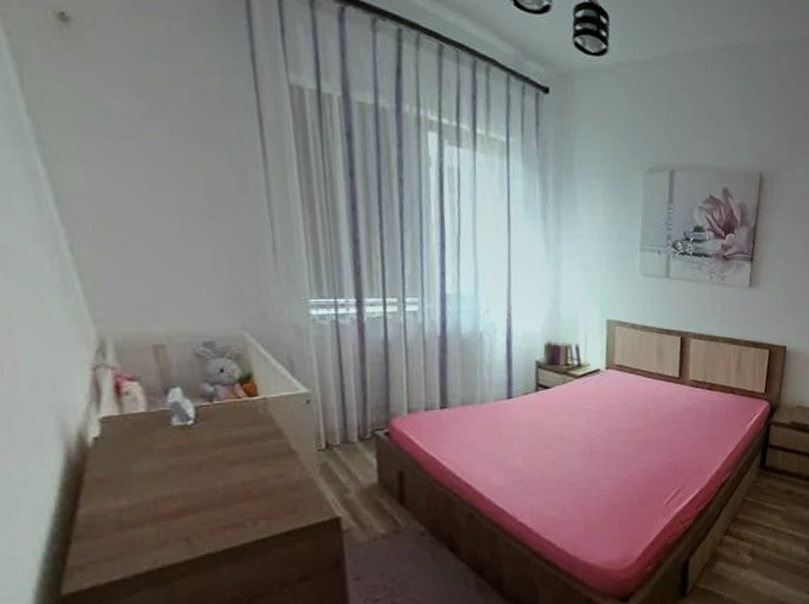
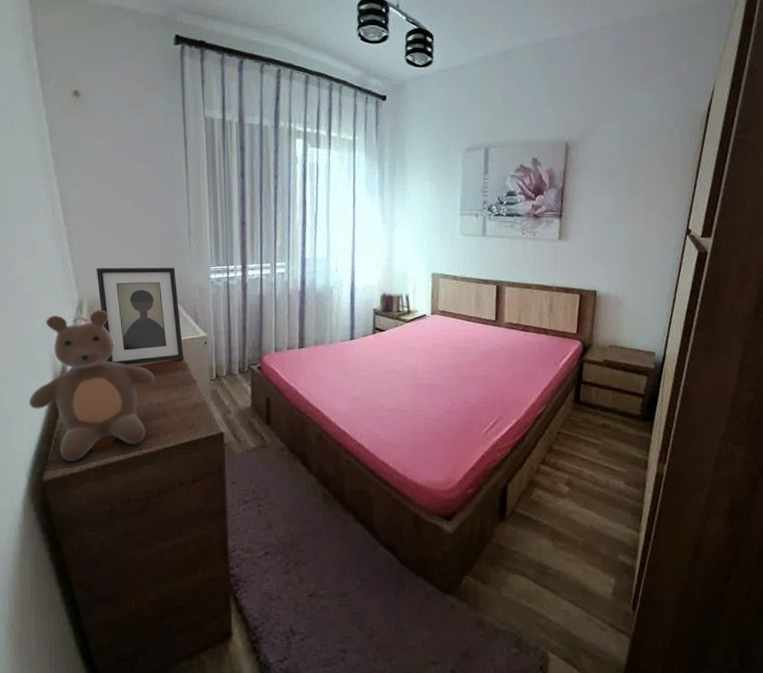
teddy bear: none [24,354,234,566] -> present [29,310,155,461]
picture frame: none [125,293,277,432] -> present [97,267,184,365]

